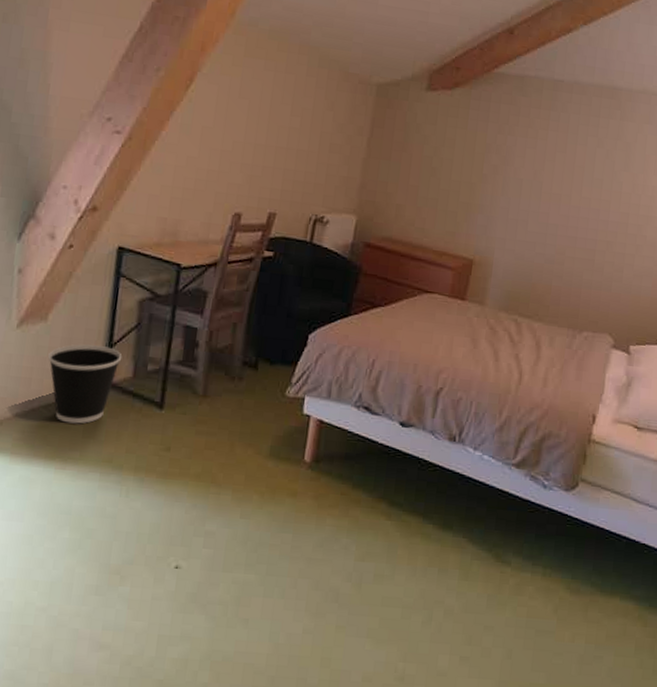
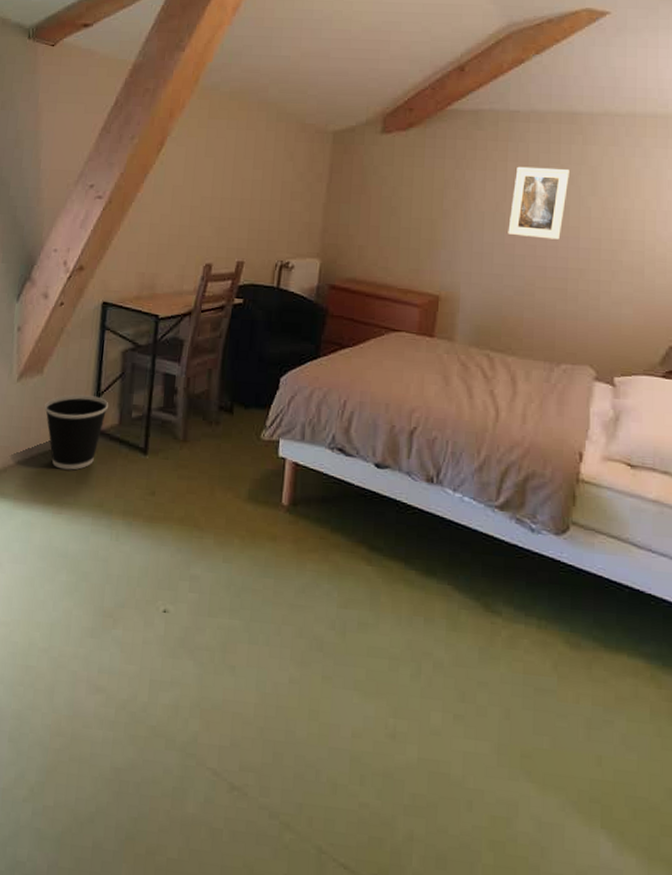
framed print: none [543,136,606,212] -> present [508,166,570,240]

